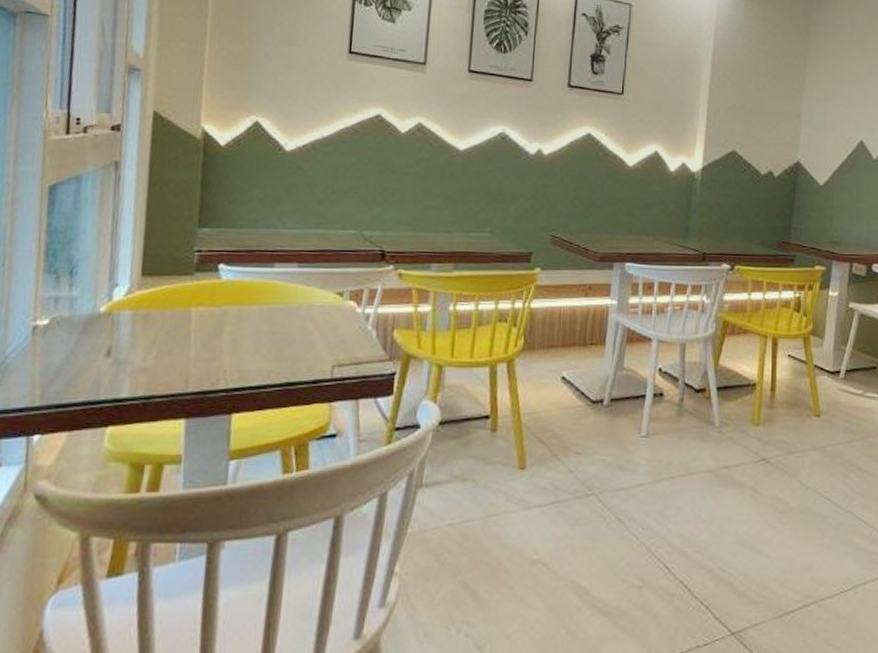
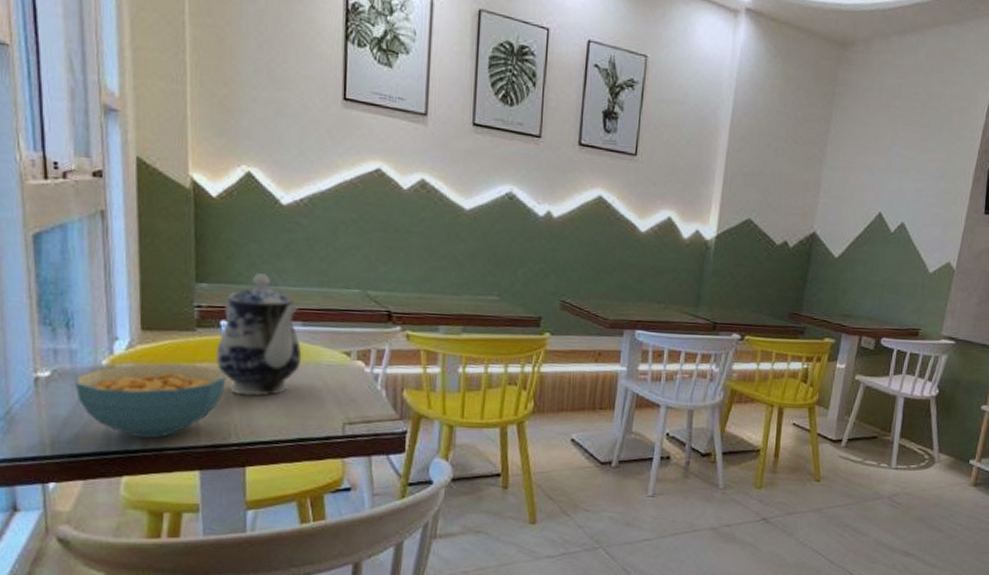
cereal bowl: none [71,309,221,386] -> present [74,363,228,439]
teapot: none [211,217,296,340] -> present [215,273,302,397]

